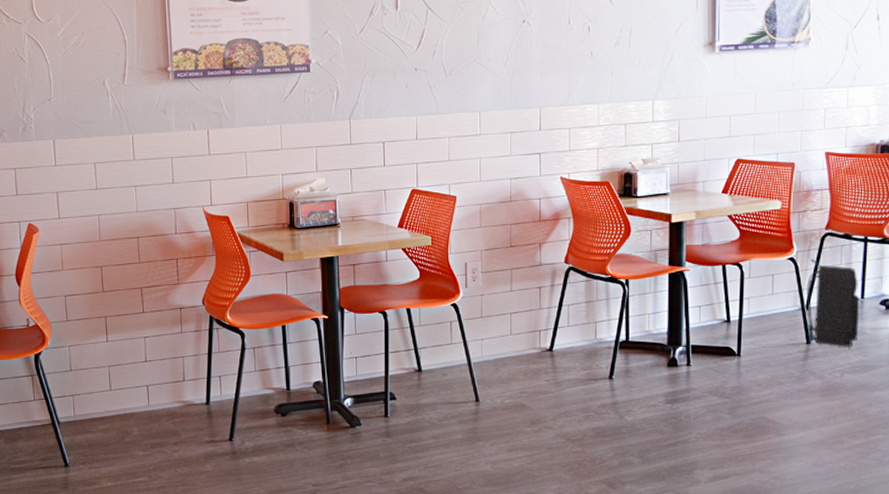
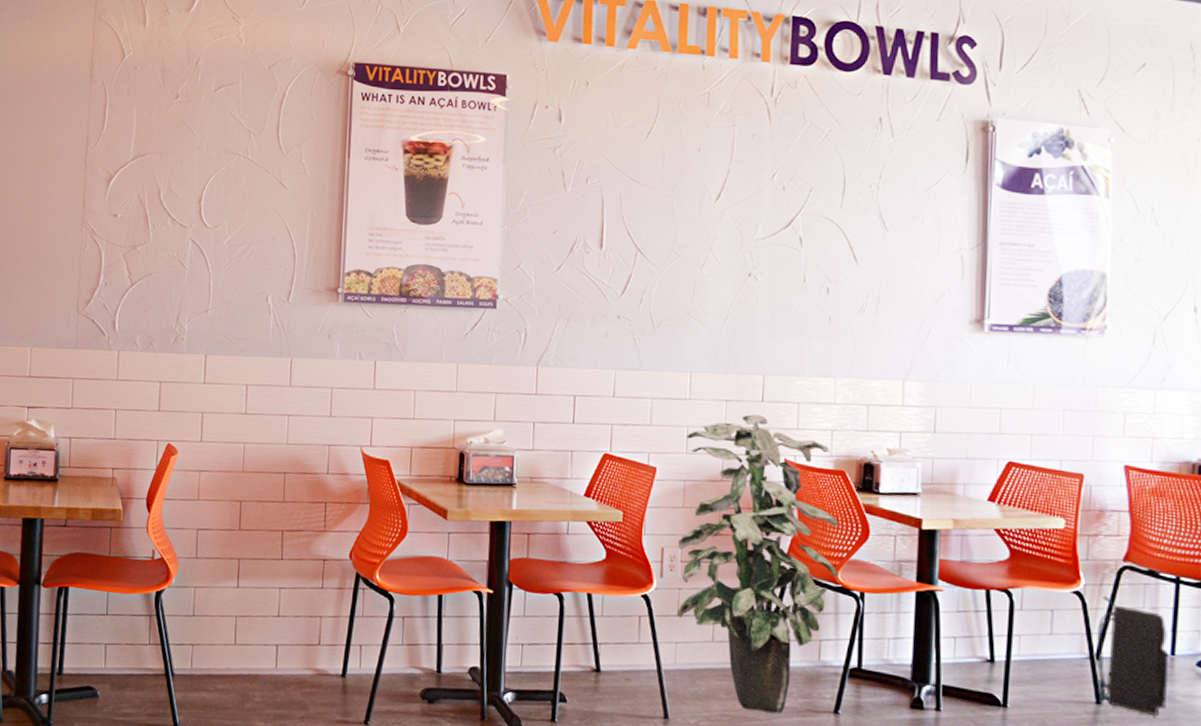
indoor plant: none [479,142,608,385] -> present [677,414,839,714]

